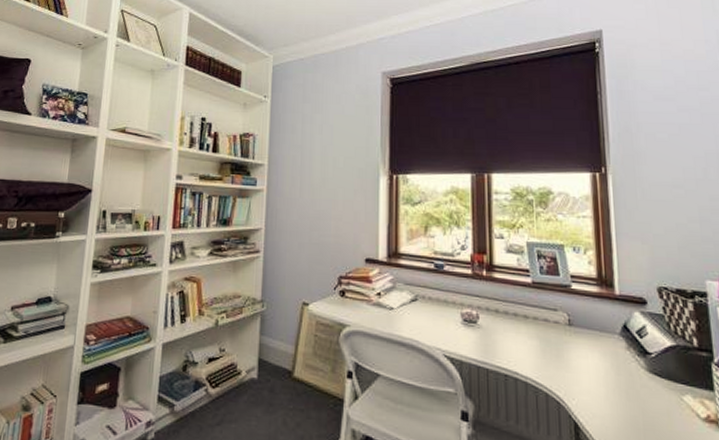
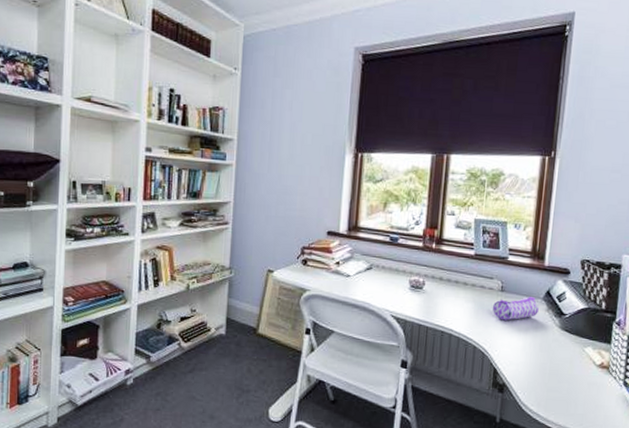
pencil case: none [561,332,617,361] -> present [492,297,539,321]

